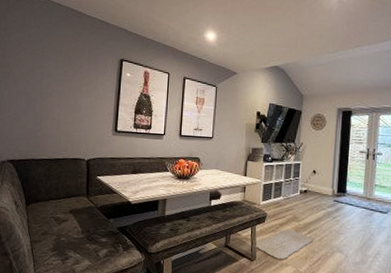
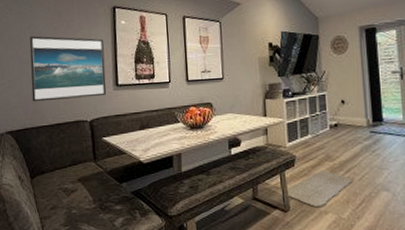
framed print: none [36,76,108,139] -> present [29,36,107,102]

